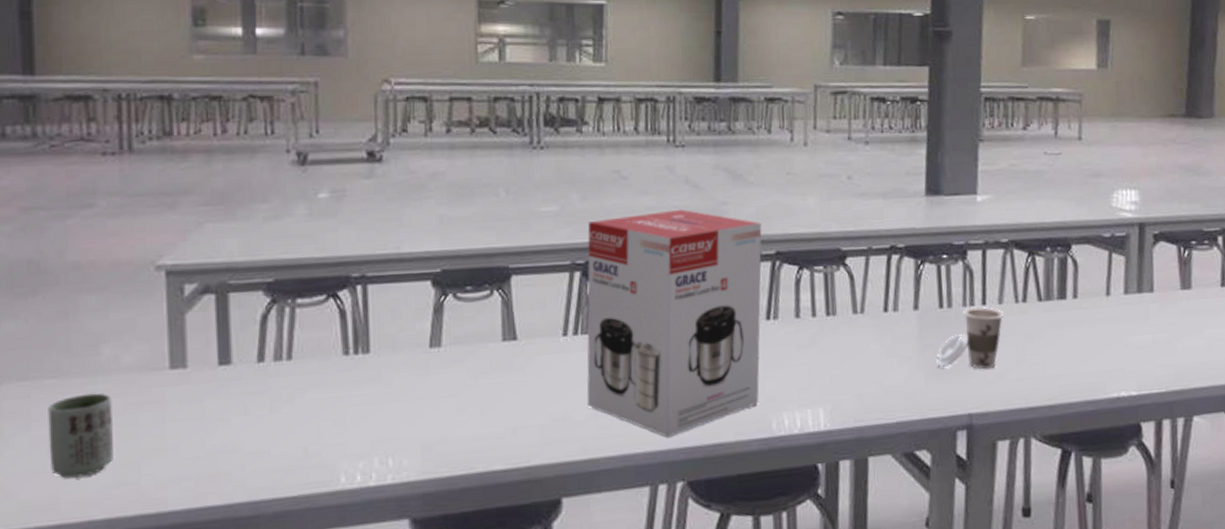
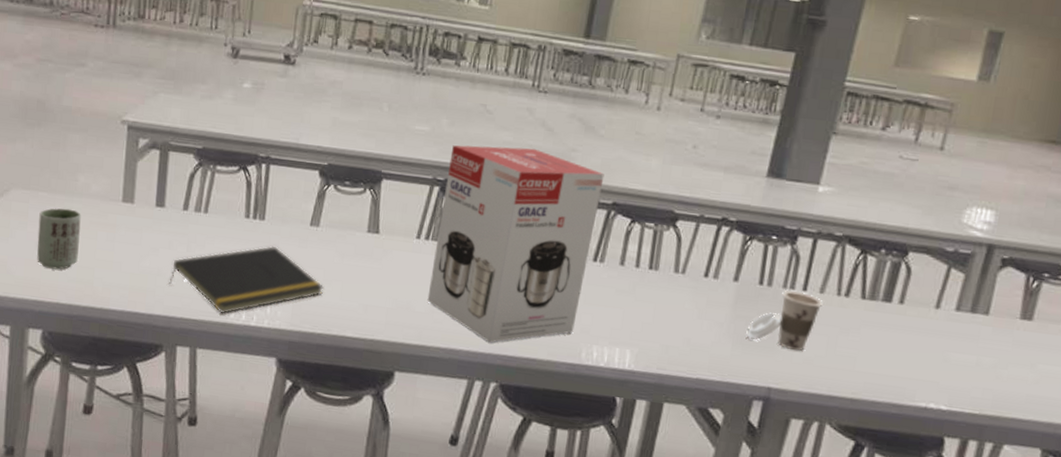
notepad: none [250,381,459,482] -> present [169,245,325,315]

